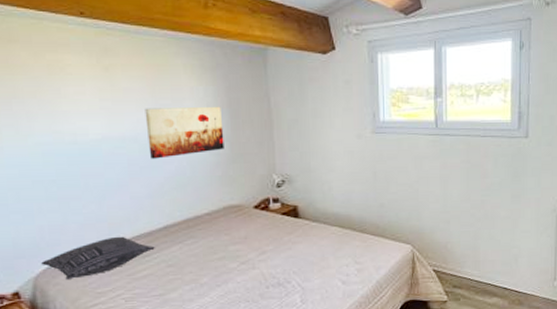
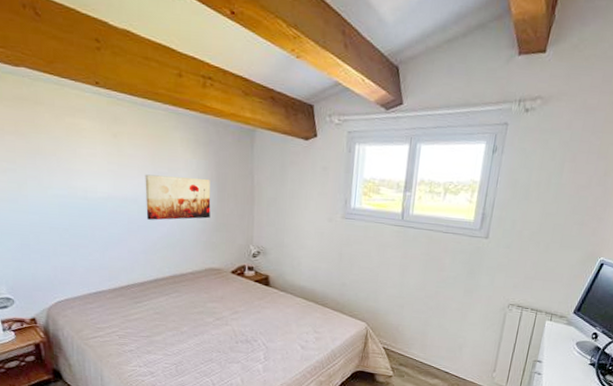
pillow: present [41,236,155,281] -> none [54,282,146,314]

